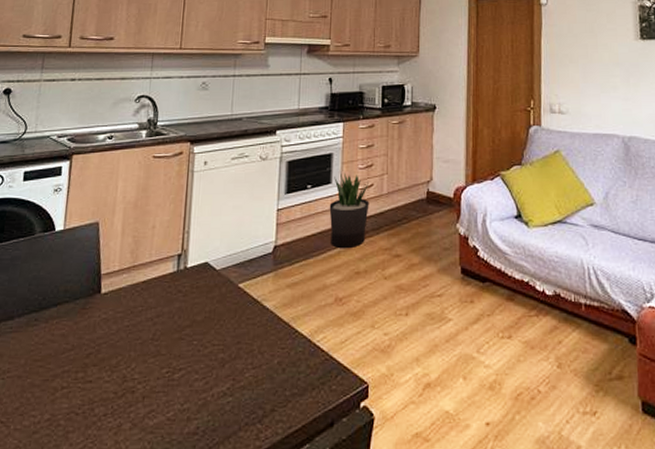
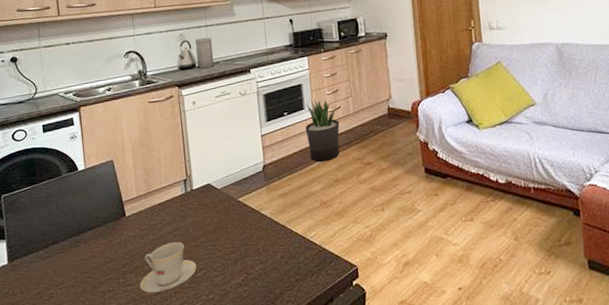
teacup: none [101,332,176,395] -> present [139,242,197,293]
kettle: none [193,89,218,124] -> present [176,40,198,71]
canister: none [216,89,238,125] -> present [195,37,215,70]

